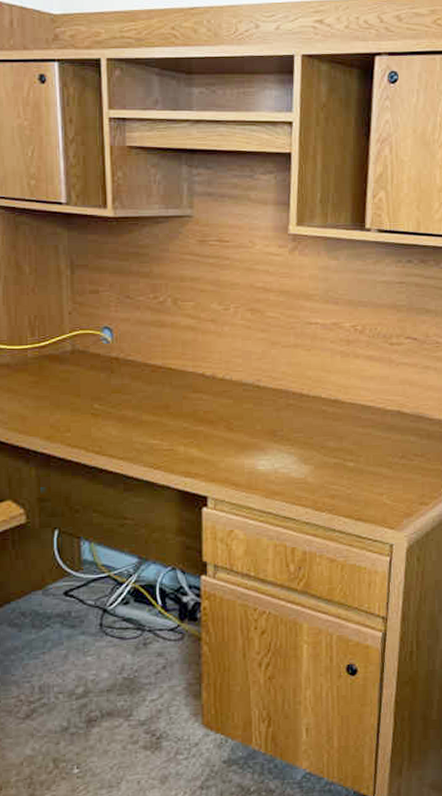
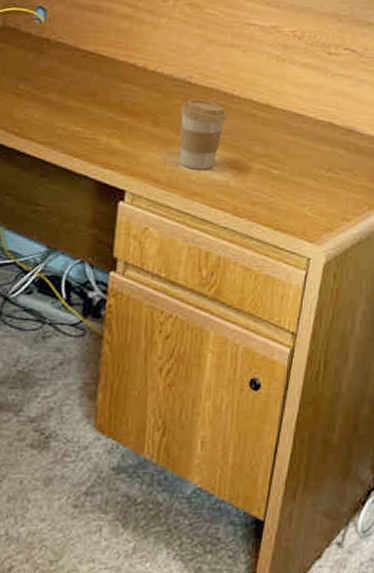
coffee cup: none [252,401,298,470] -> present [179,99,227,170]

